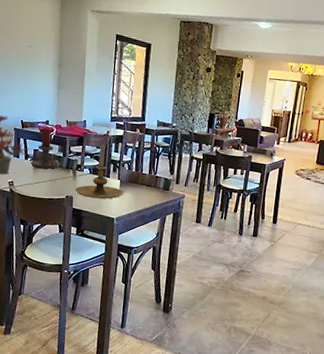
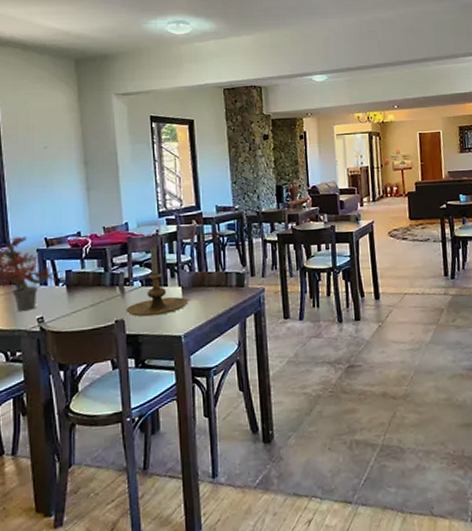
candle holder: present [30,128,61,169] -> none [62,241,103,293]

